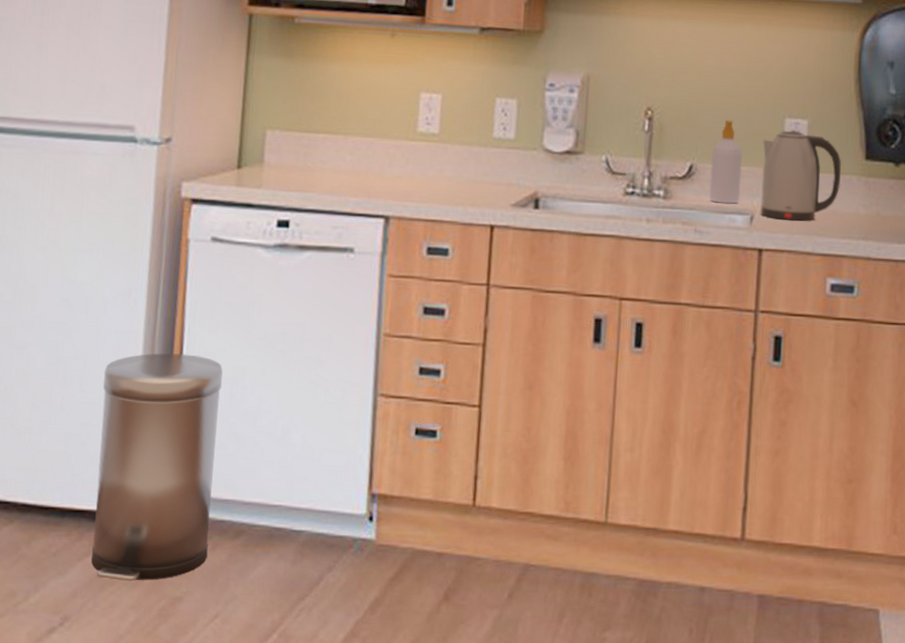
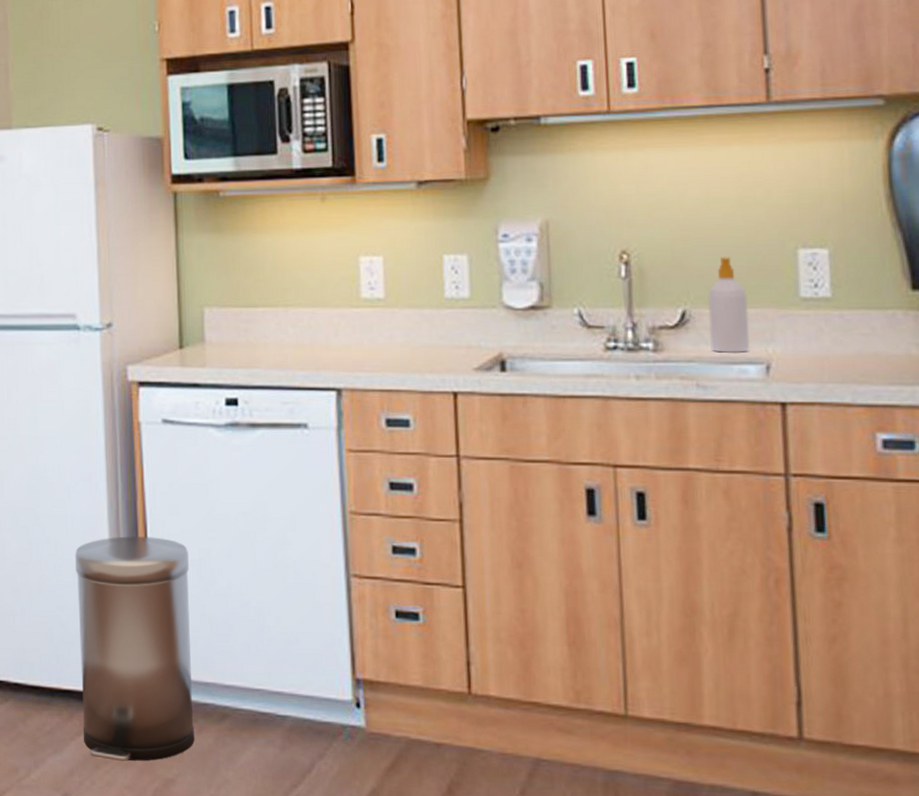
kettle: present [760,130,842,221] -> none [772,261,882,367]

